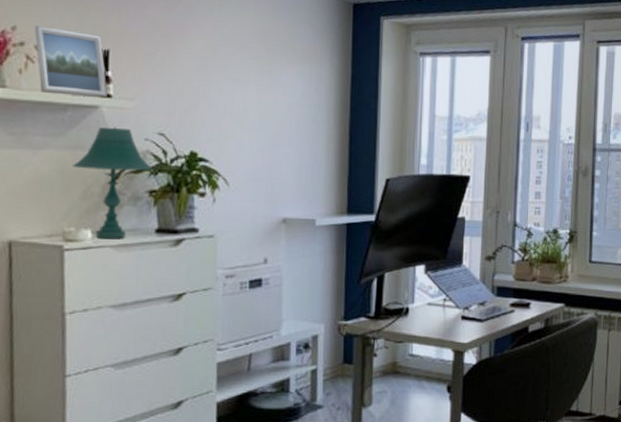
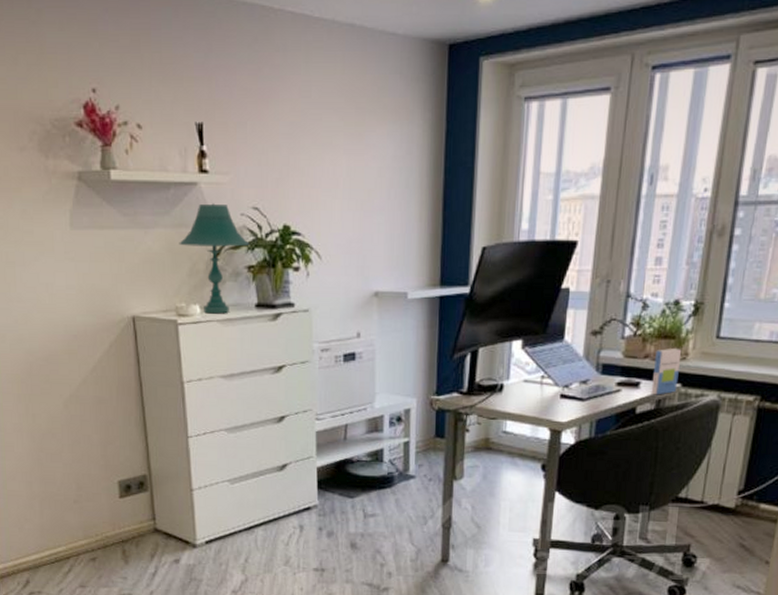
picture frame: present [34,25,108,99] -> none [135,102,204,174]
book: none [540,271,563,315] -> present [651,347,682,395]

